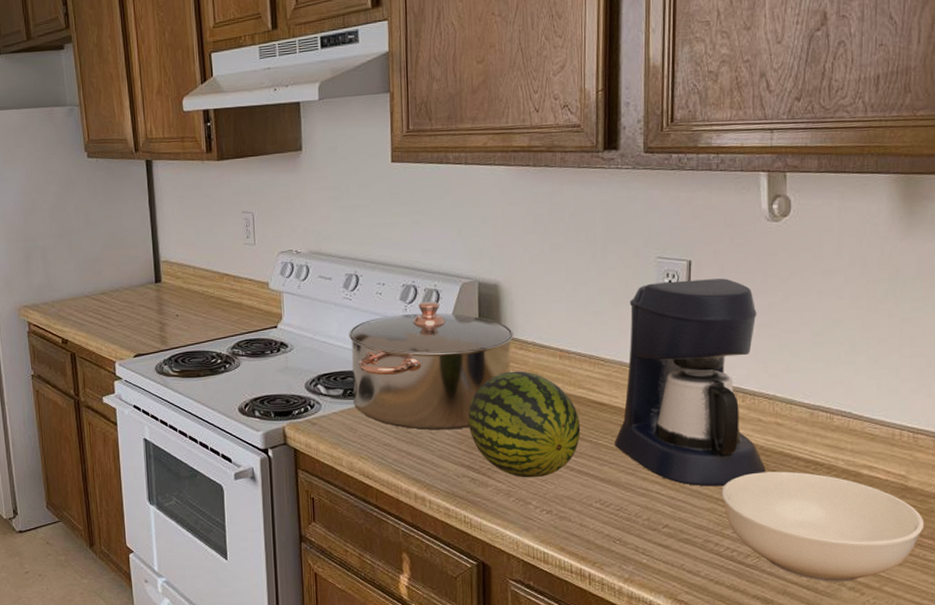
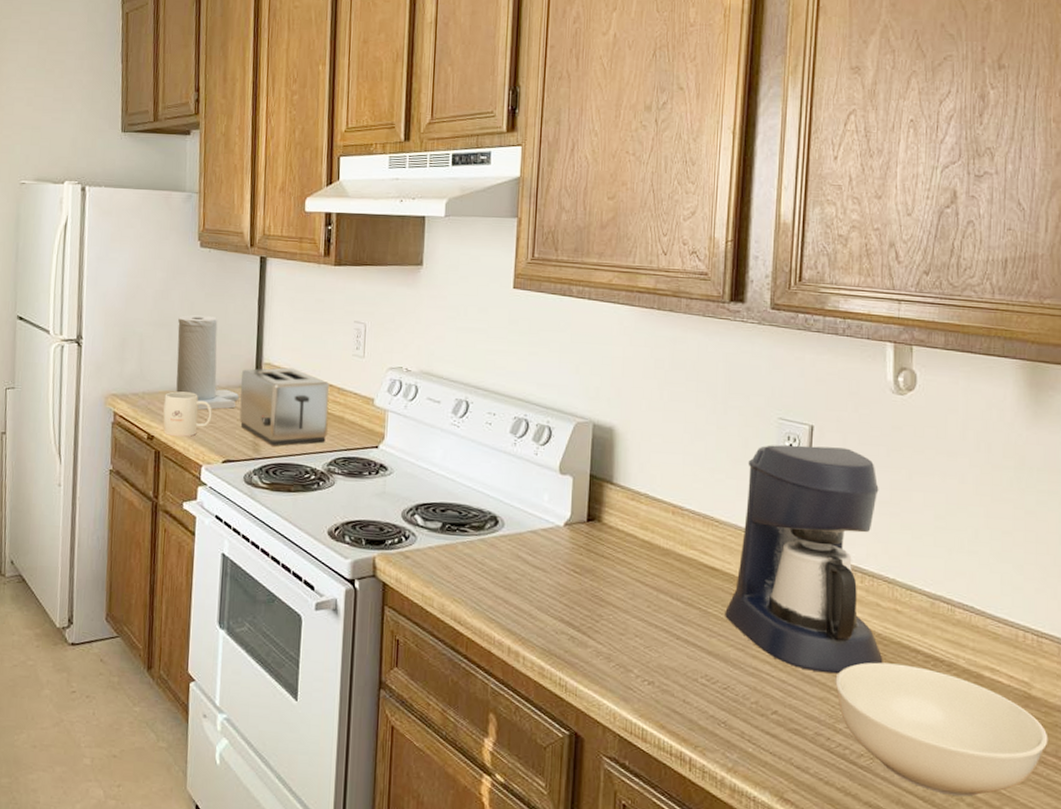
mug: none [73,296,119,339] -> present [162,391,212,438]
paper towel: none [76,222,142,312] -> present [176,315,240,411]
toaster: none [141,262,228,337] -> present [239,367,330,447]
cooking pot: present [349,301,514,430] -> none [451,437,627,580]
fruit: present [467,371,581,478] -> none [571,522,690,643]

